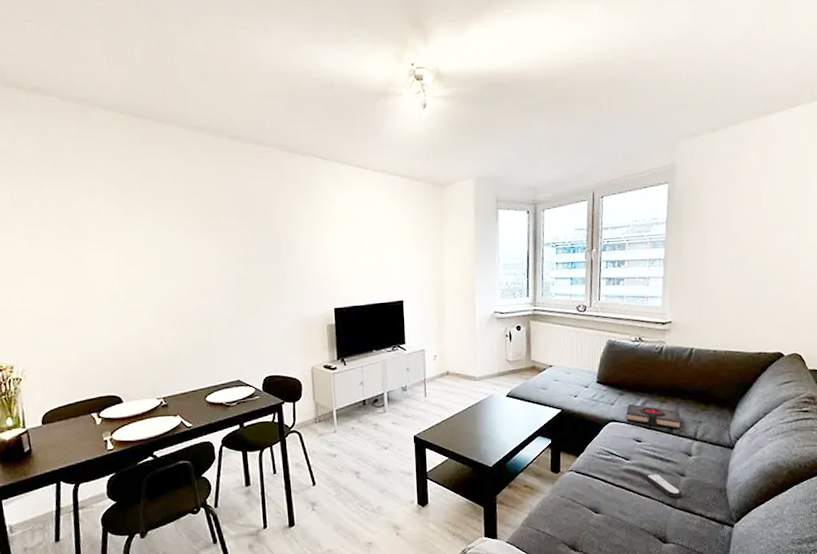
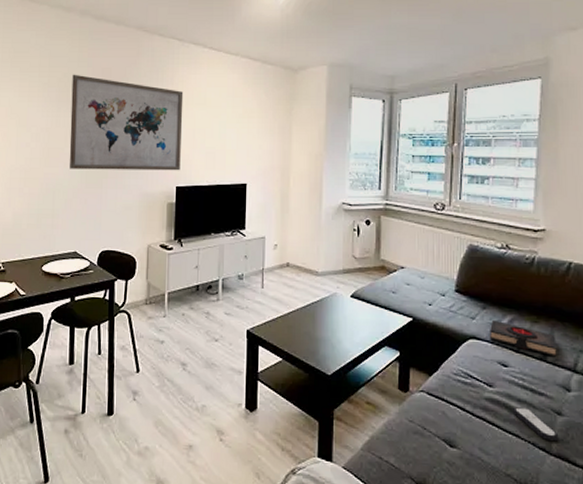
wall art: none [213,199,337,299] -> present [69,74,184,171]

